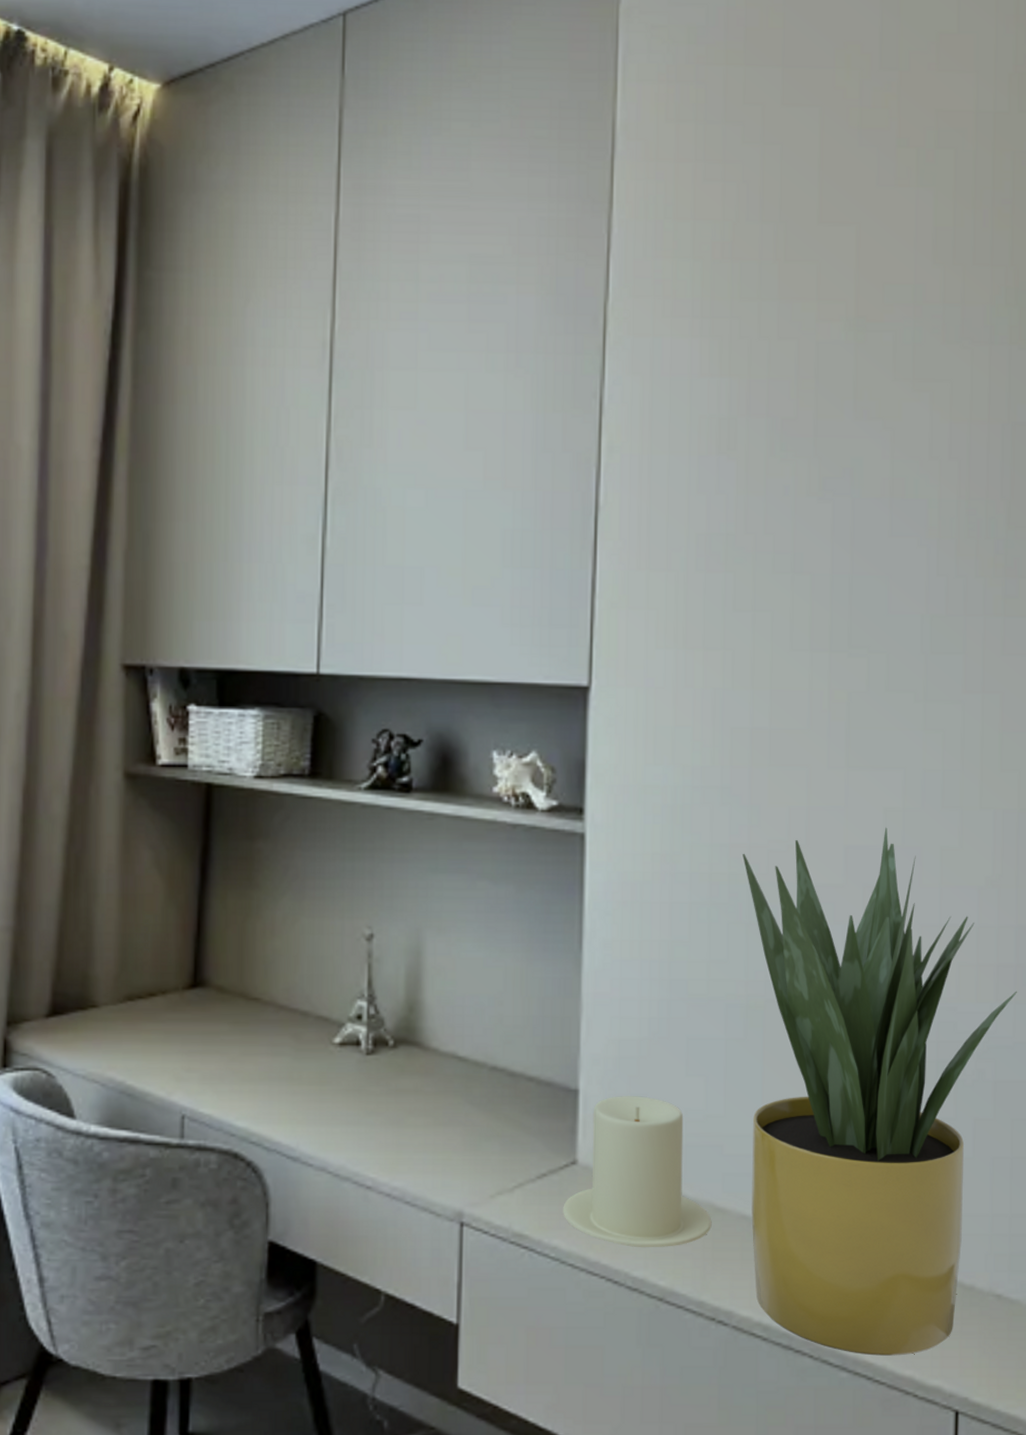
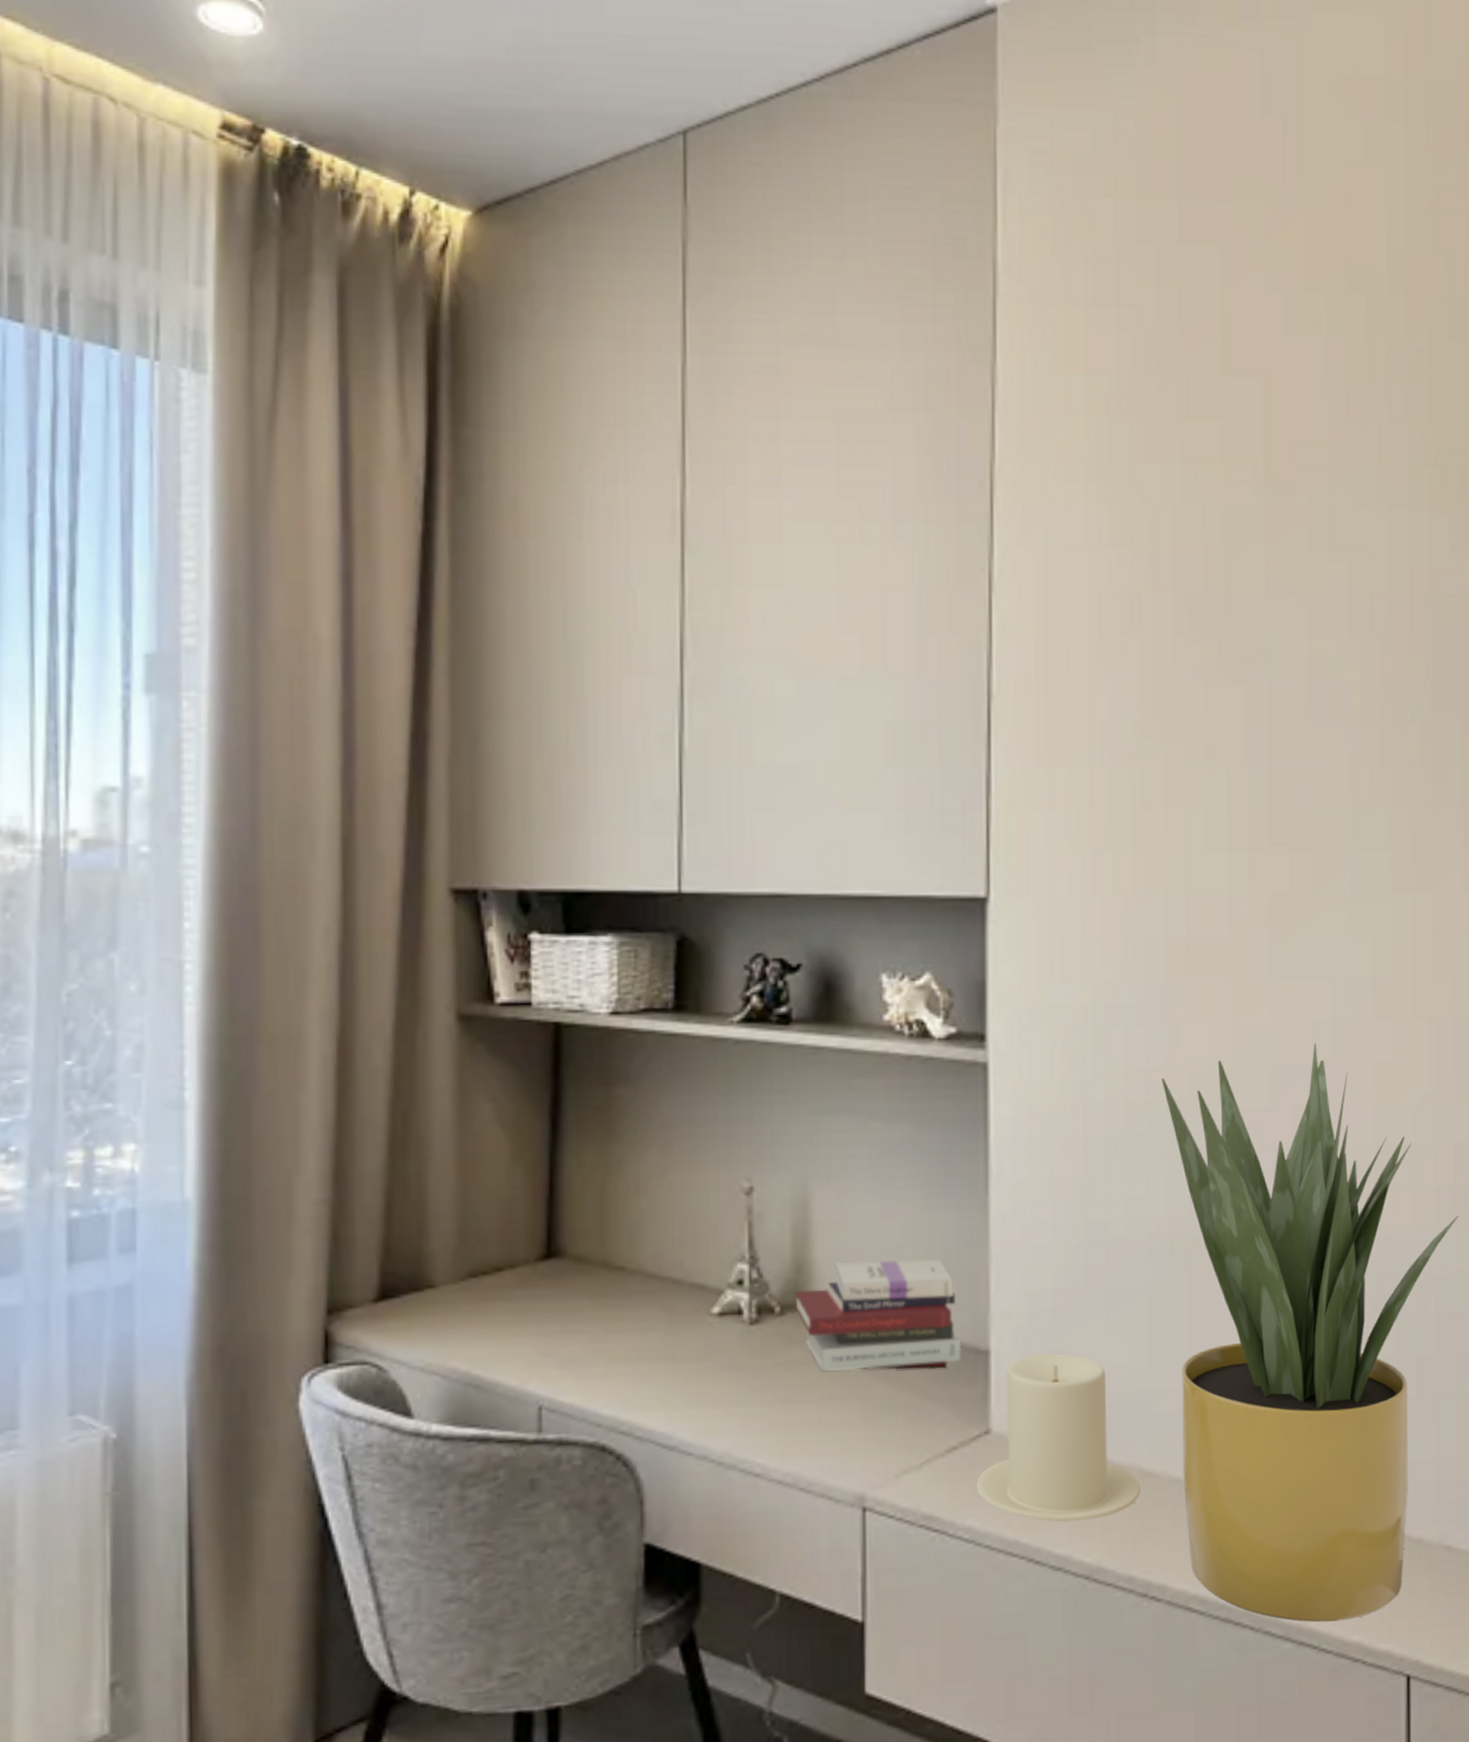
books: none [406,1004,554,1104] -> present [794,1259,962,1371]

